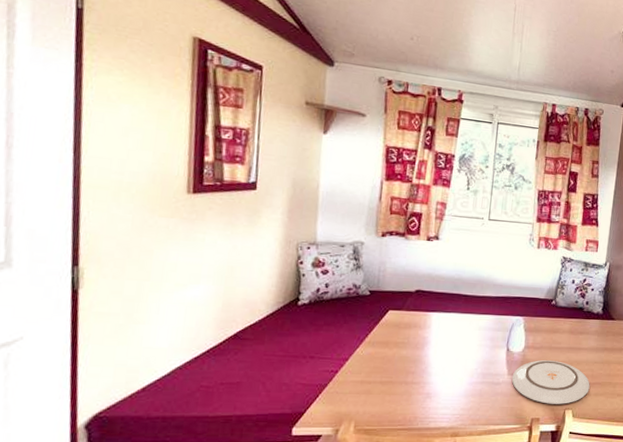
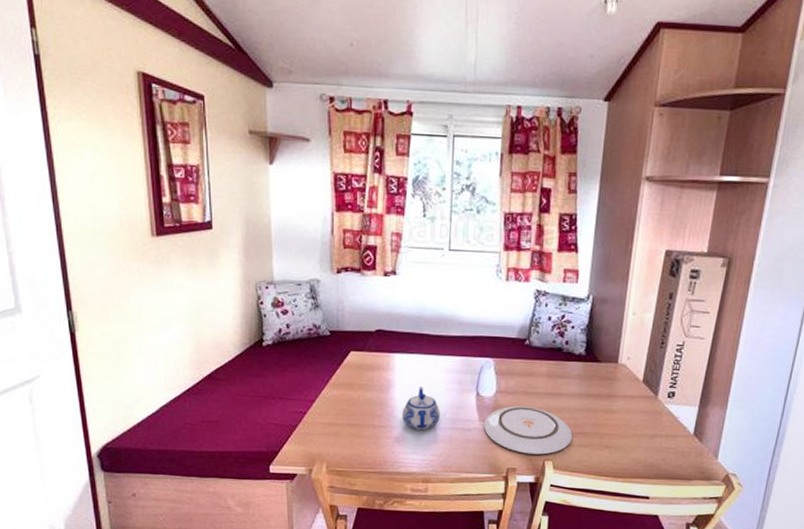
teapot: none [435,343,472,386] -> present [402,386,440,431]

